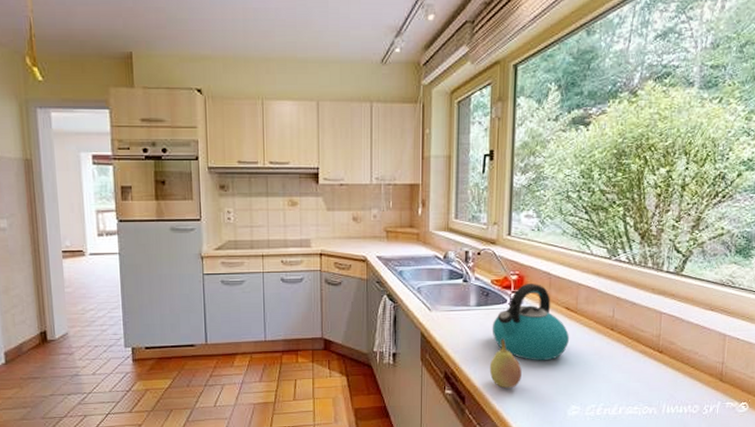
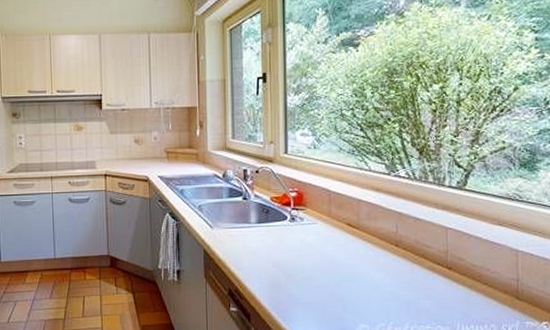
fruit: present [489,338,522,389] -> none [273,255,306,306]
kettle: present [492,282,570,361] -> none [273,199,354,278]

